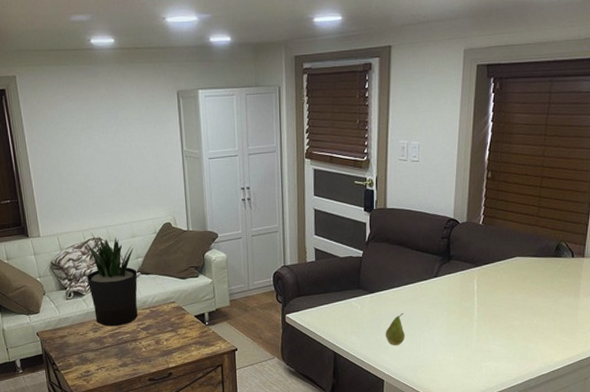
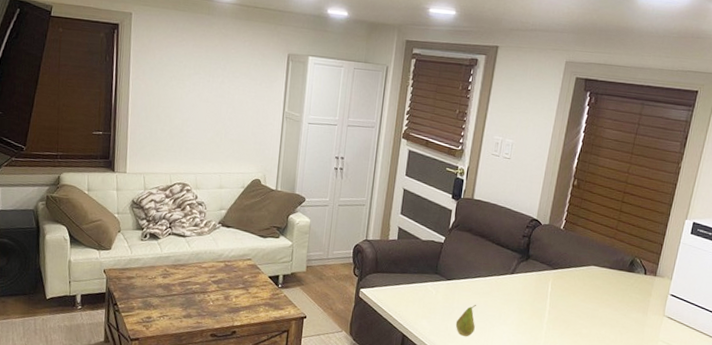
planter: present [86,233,138,326] -> none [166,178,219,275]

